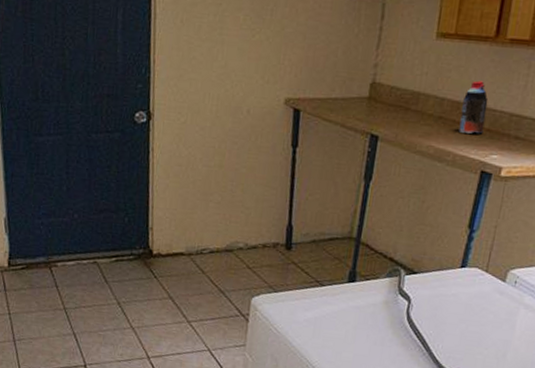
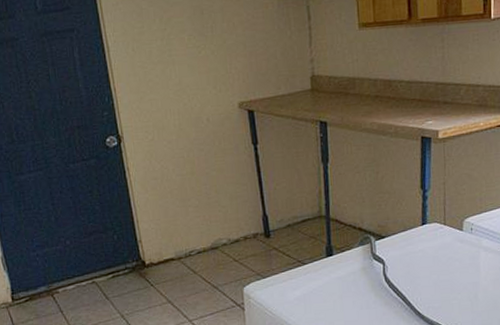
bottle: present [458,80,489,135] -> none [393,59,416,107]

